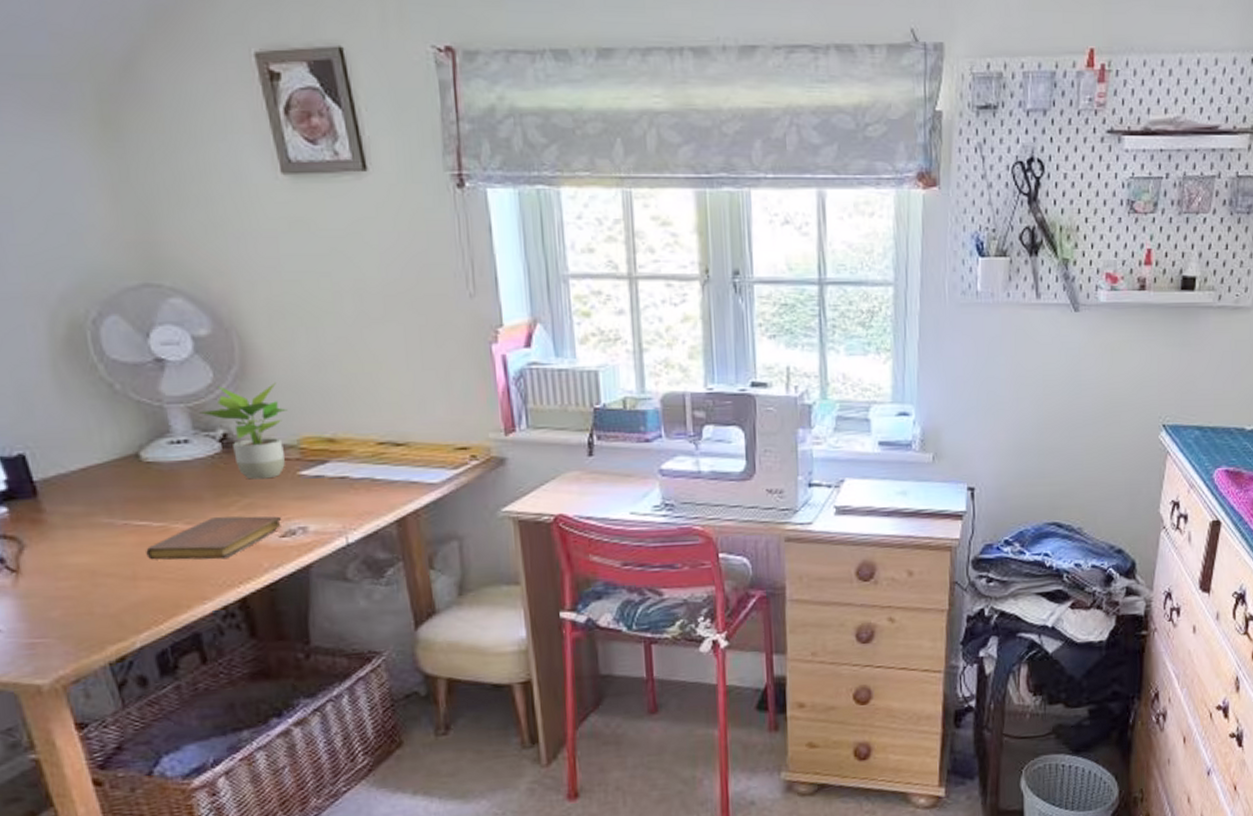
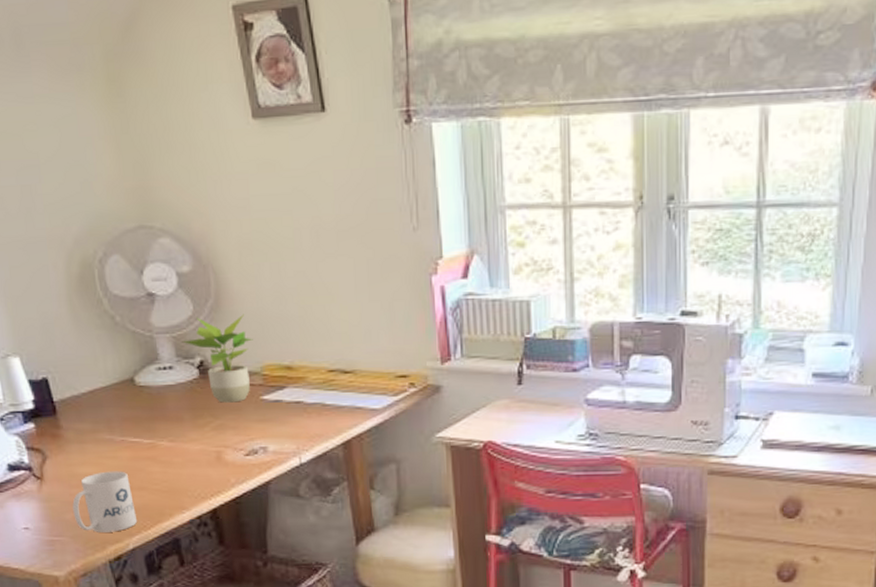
mug: none [60,559,146,631] -> present [72,471,138,532]
notebook: present [146,516,282,560] -> none [138,435,247,474]

